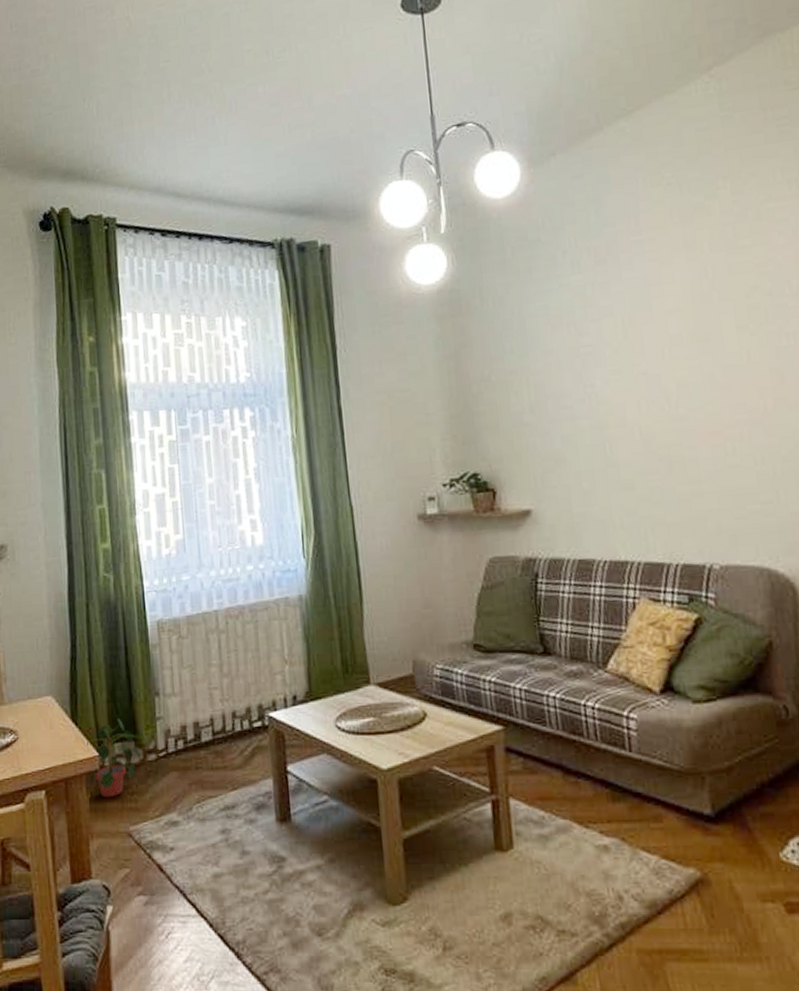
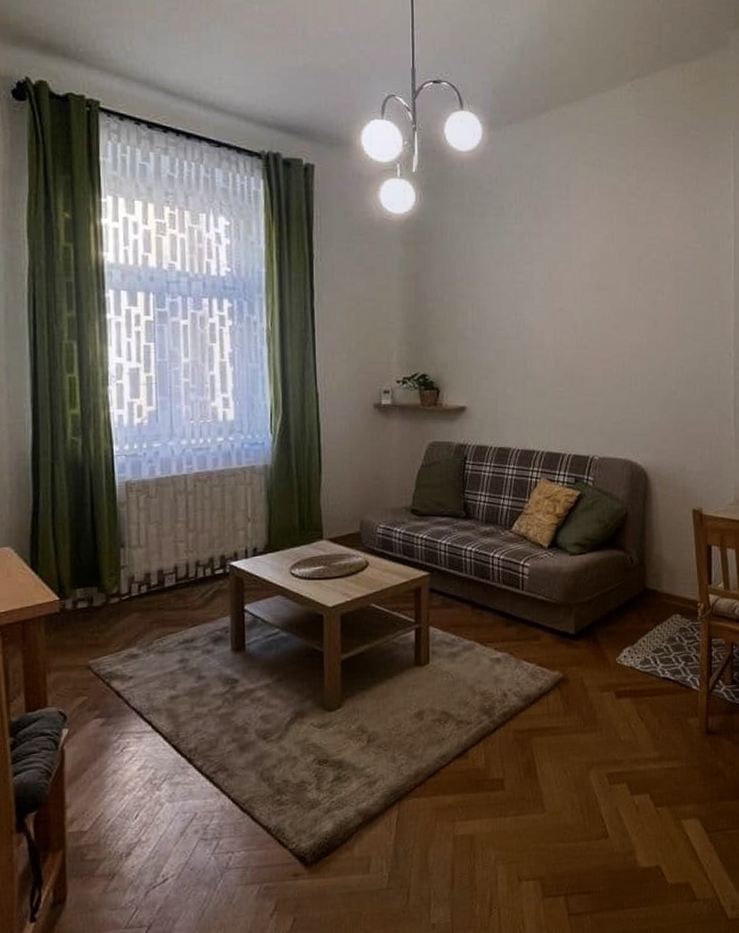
potted plant: present [87,717,145,798] -> none [47,566,108,637]

